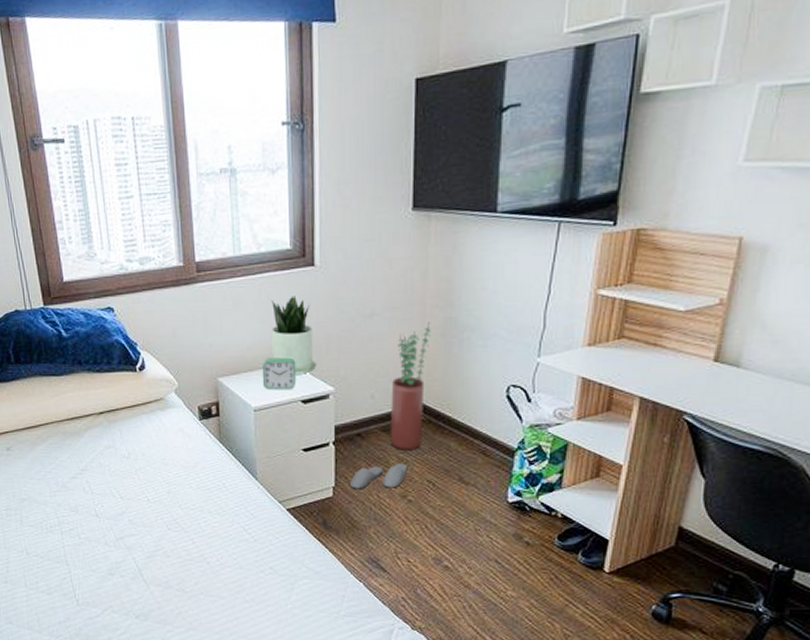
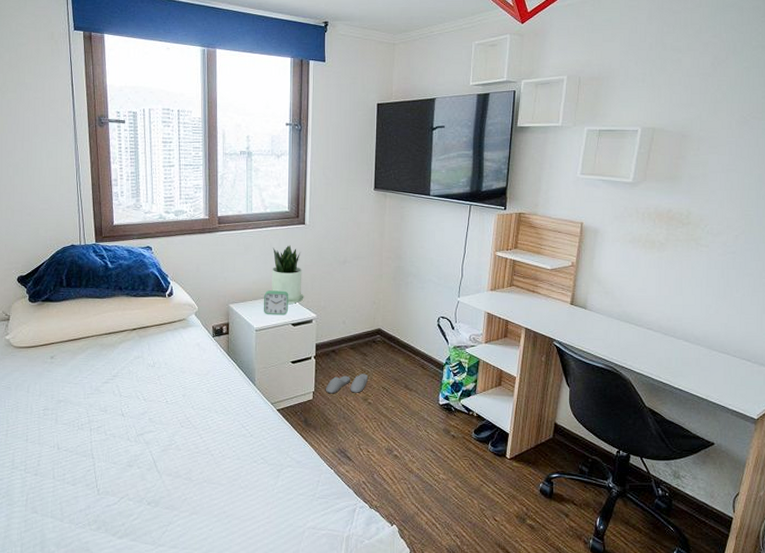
vase: present [390,322,431,450] -> none [356,269,386,364]

